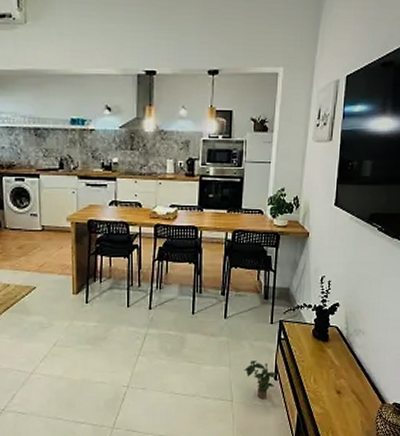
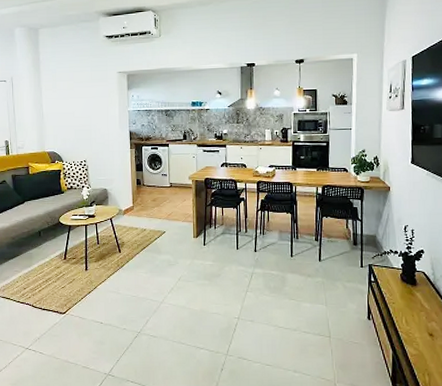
potted plant: present [244,360,277,400] -> none [339,300,370,338]

